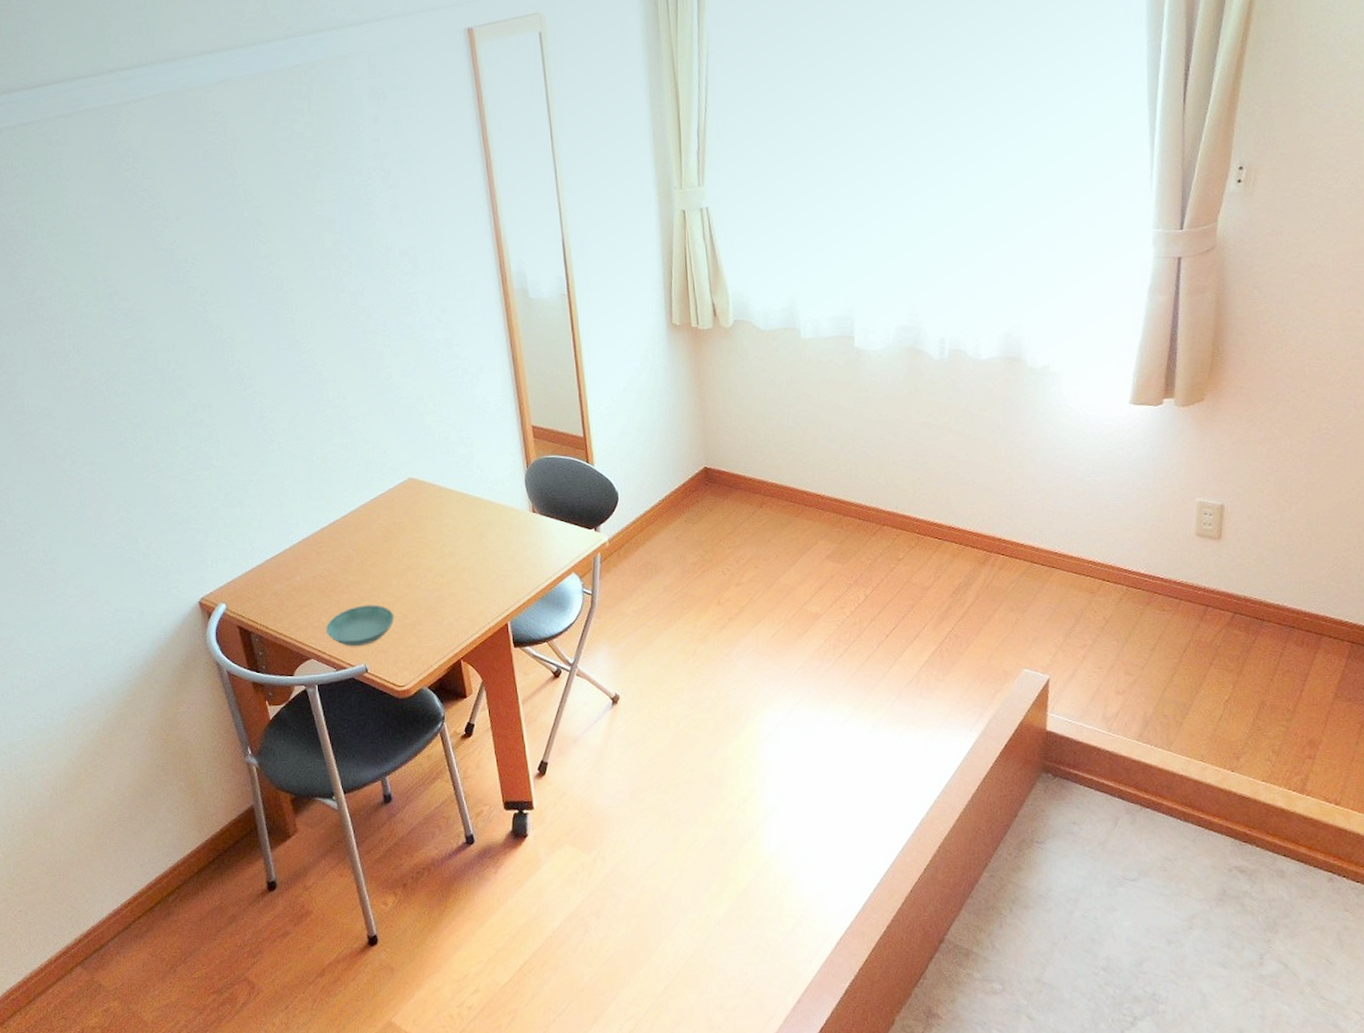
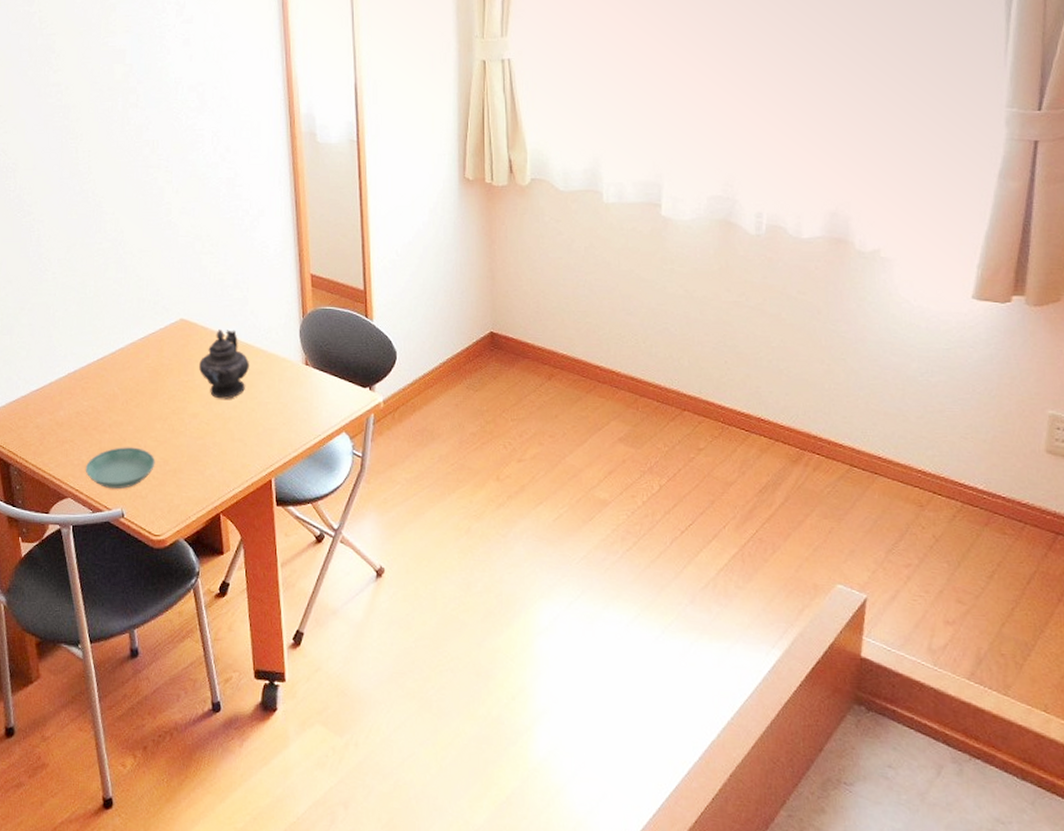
teapot: none [430,484,480,552] -> present [199,329,250,399]

